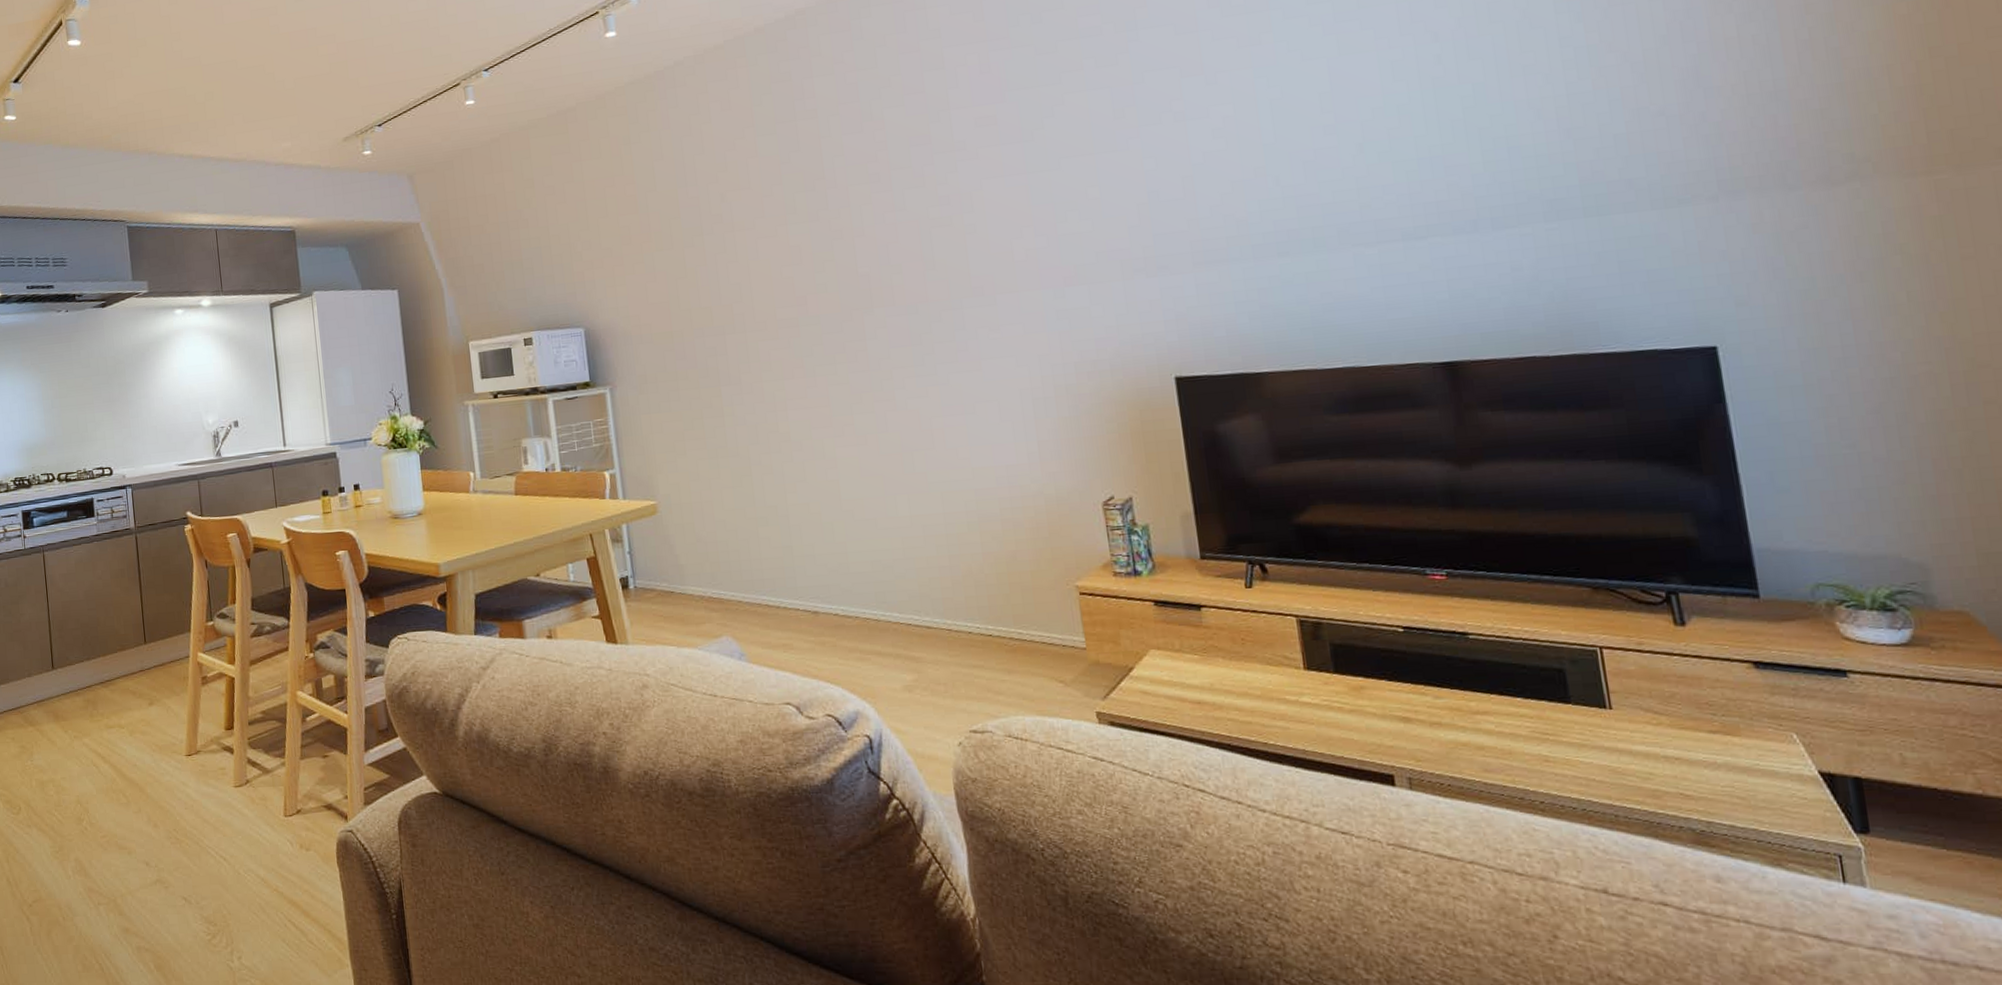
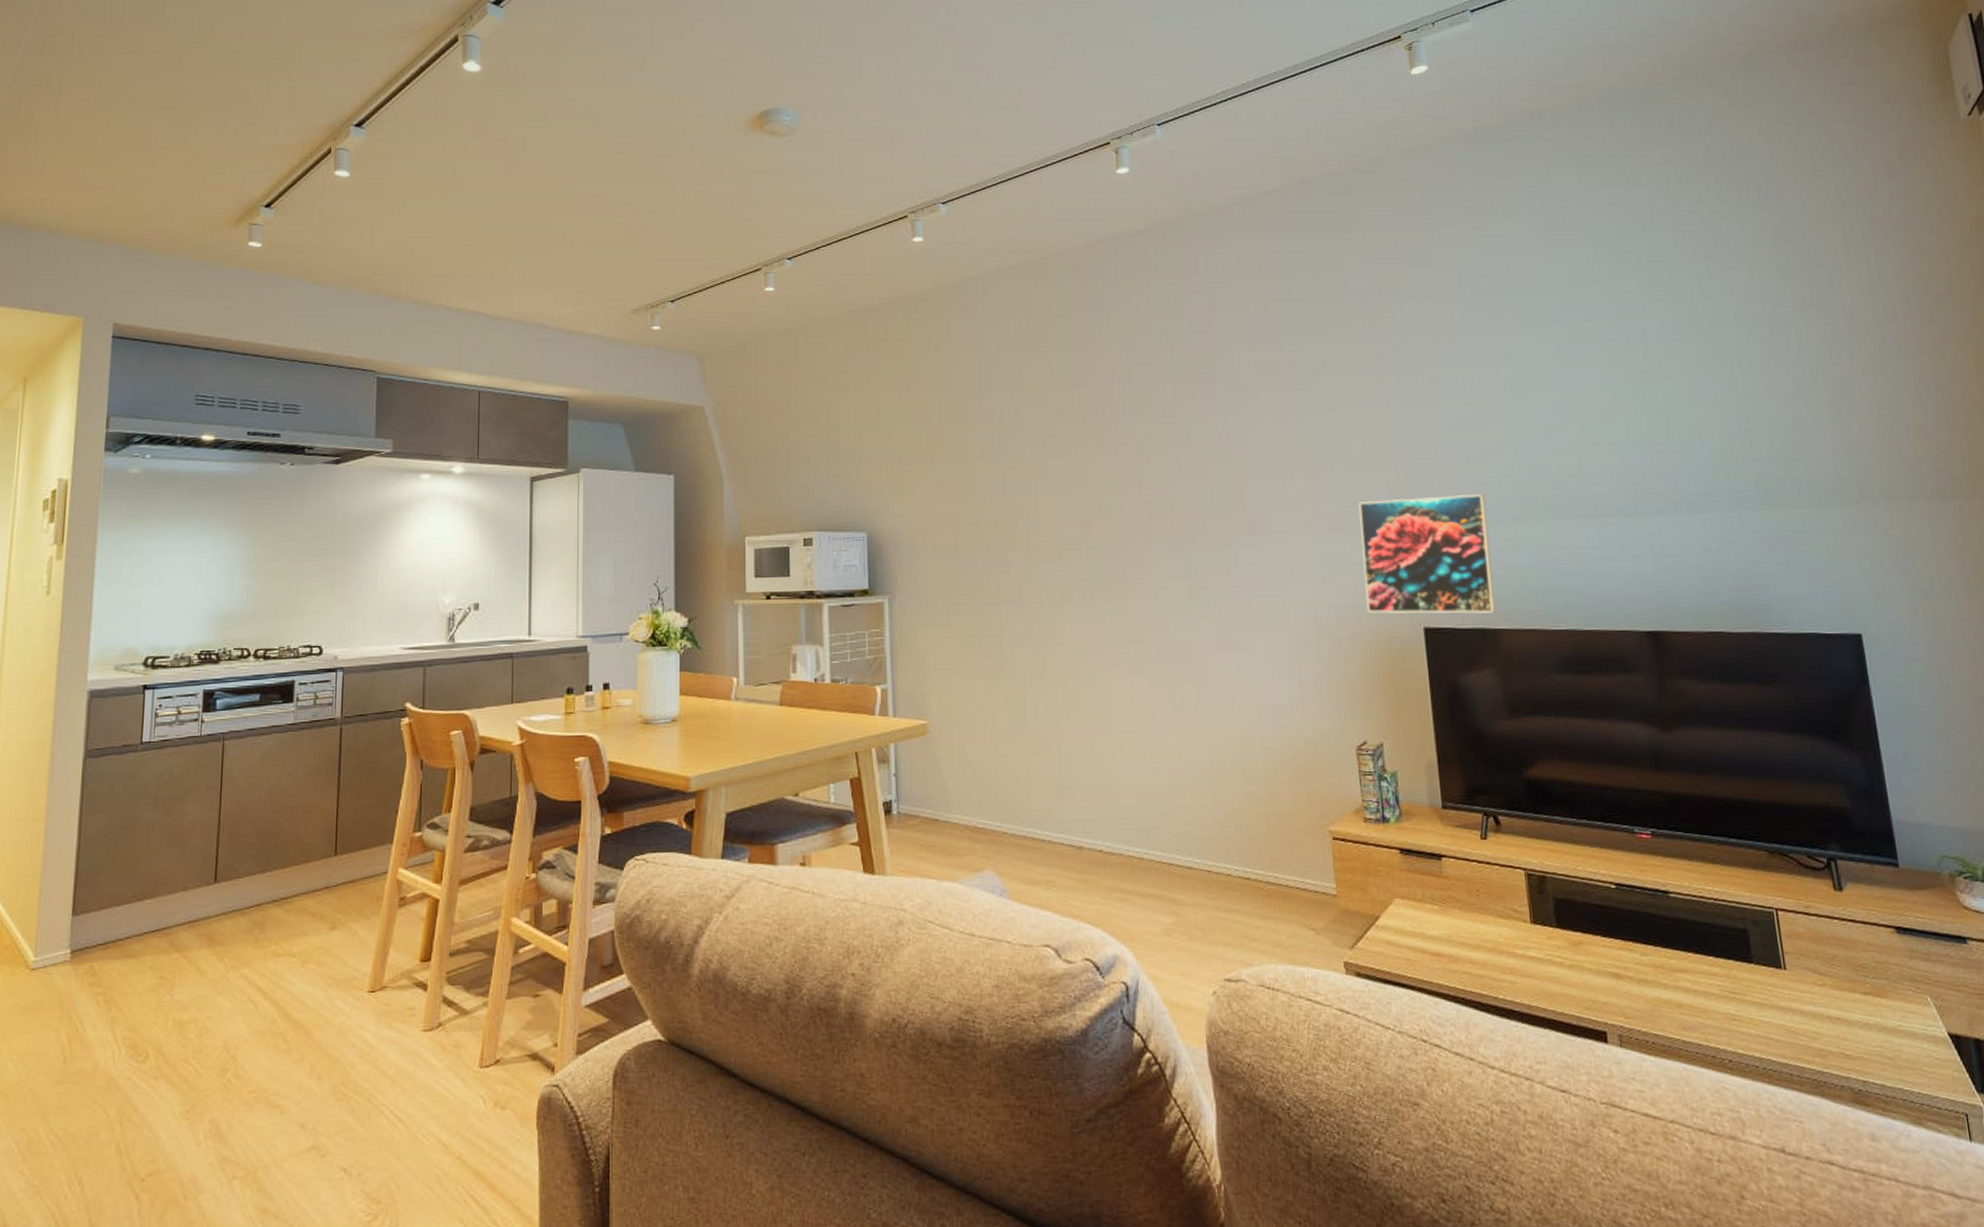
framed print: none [1097,232,1258,366] -> present [1359,495,1496,614]

